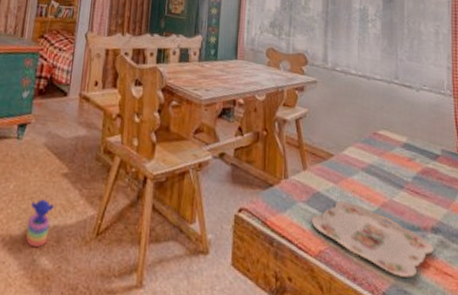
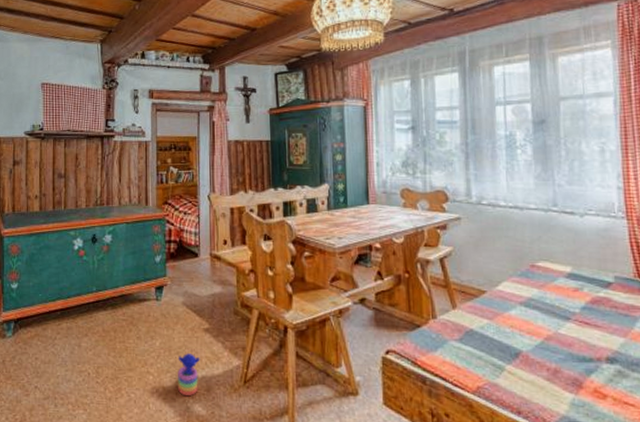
serving tray: present [311,200,434,278] -> none [465,336,611,409]

